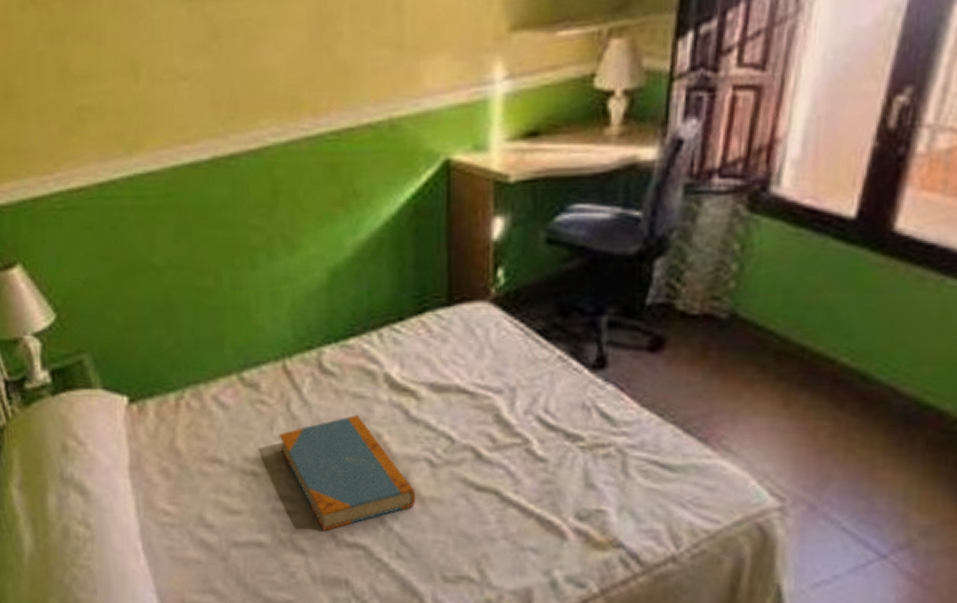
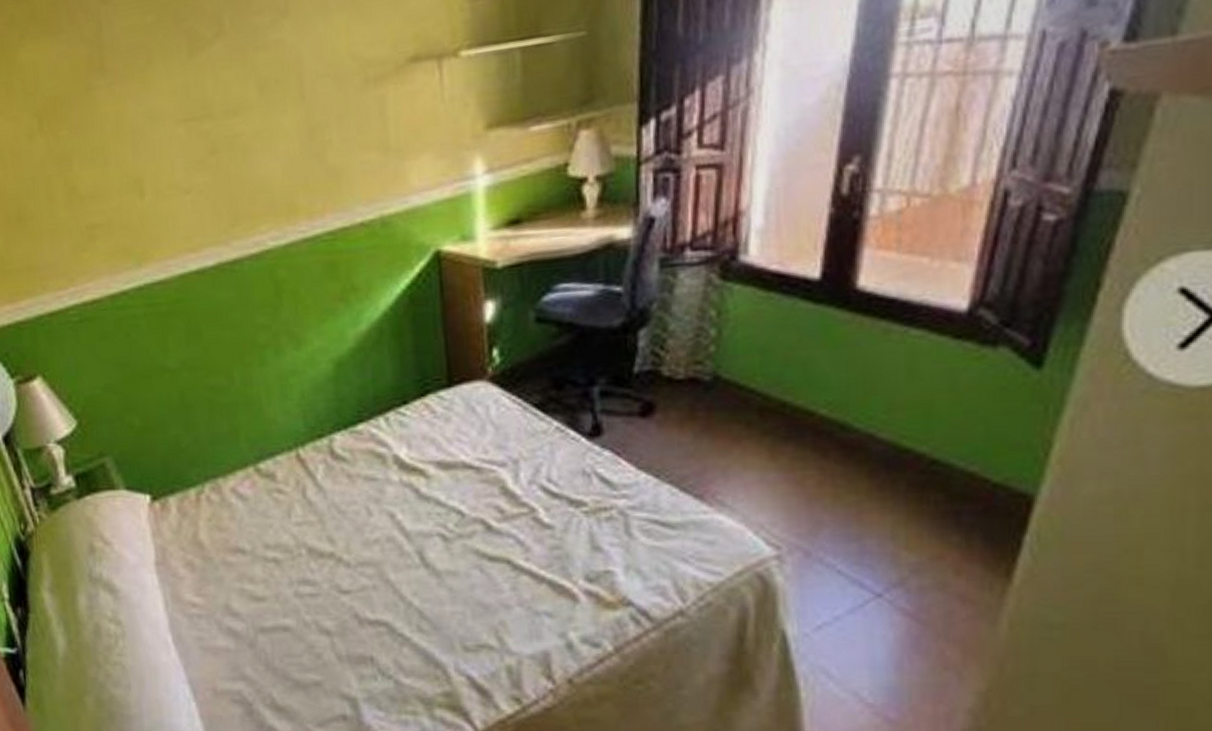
book: present [279,415,416,532] -> none [297,497,433,612]

